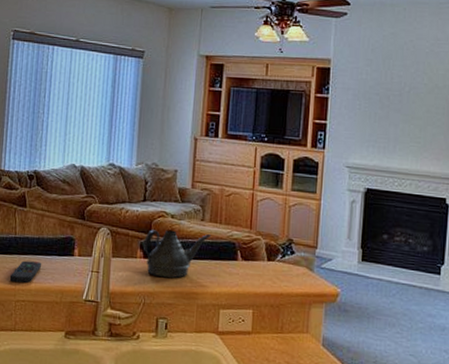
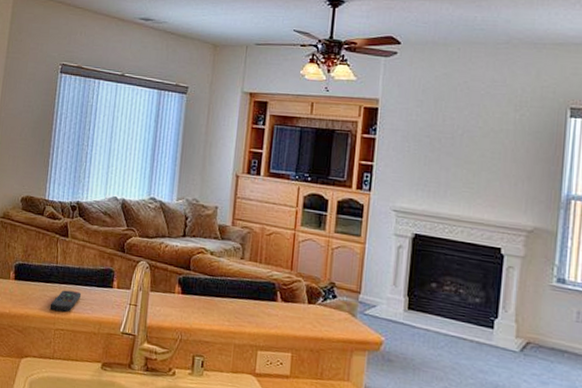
teapot: present [144,229,212,279] -> none [182,265,251,316]

